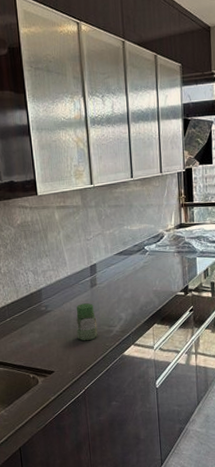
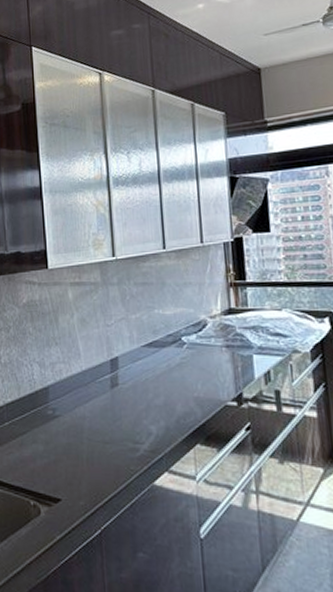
jar: present [75,303,98,341] -> none [90,409,120,461]

